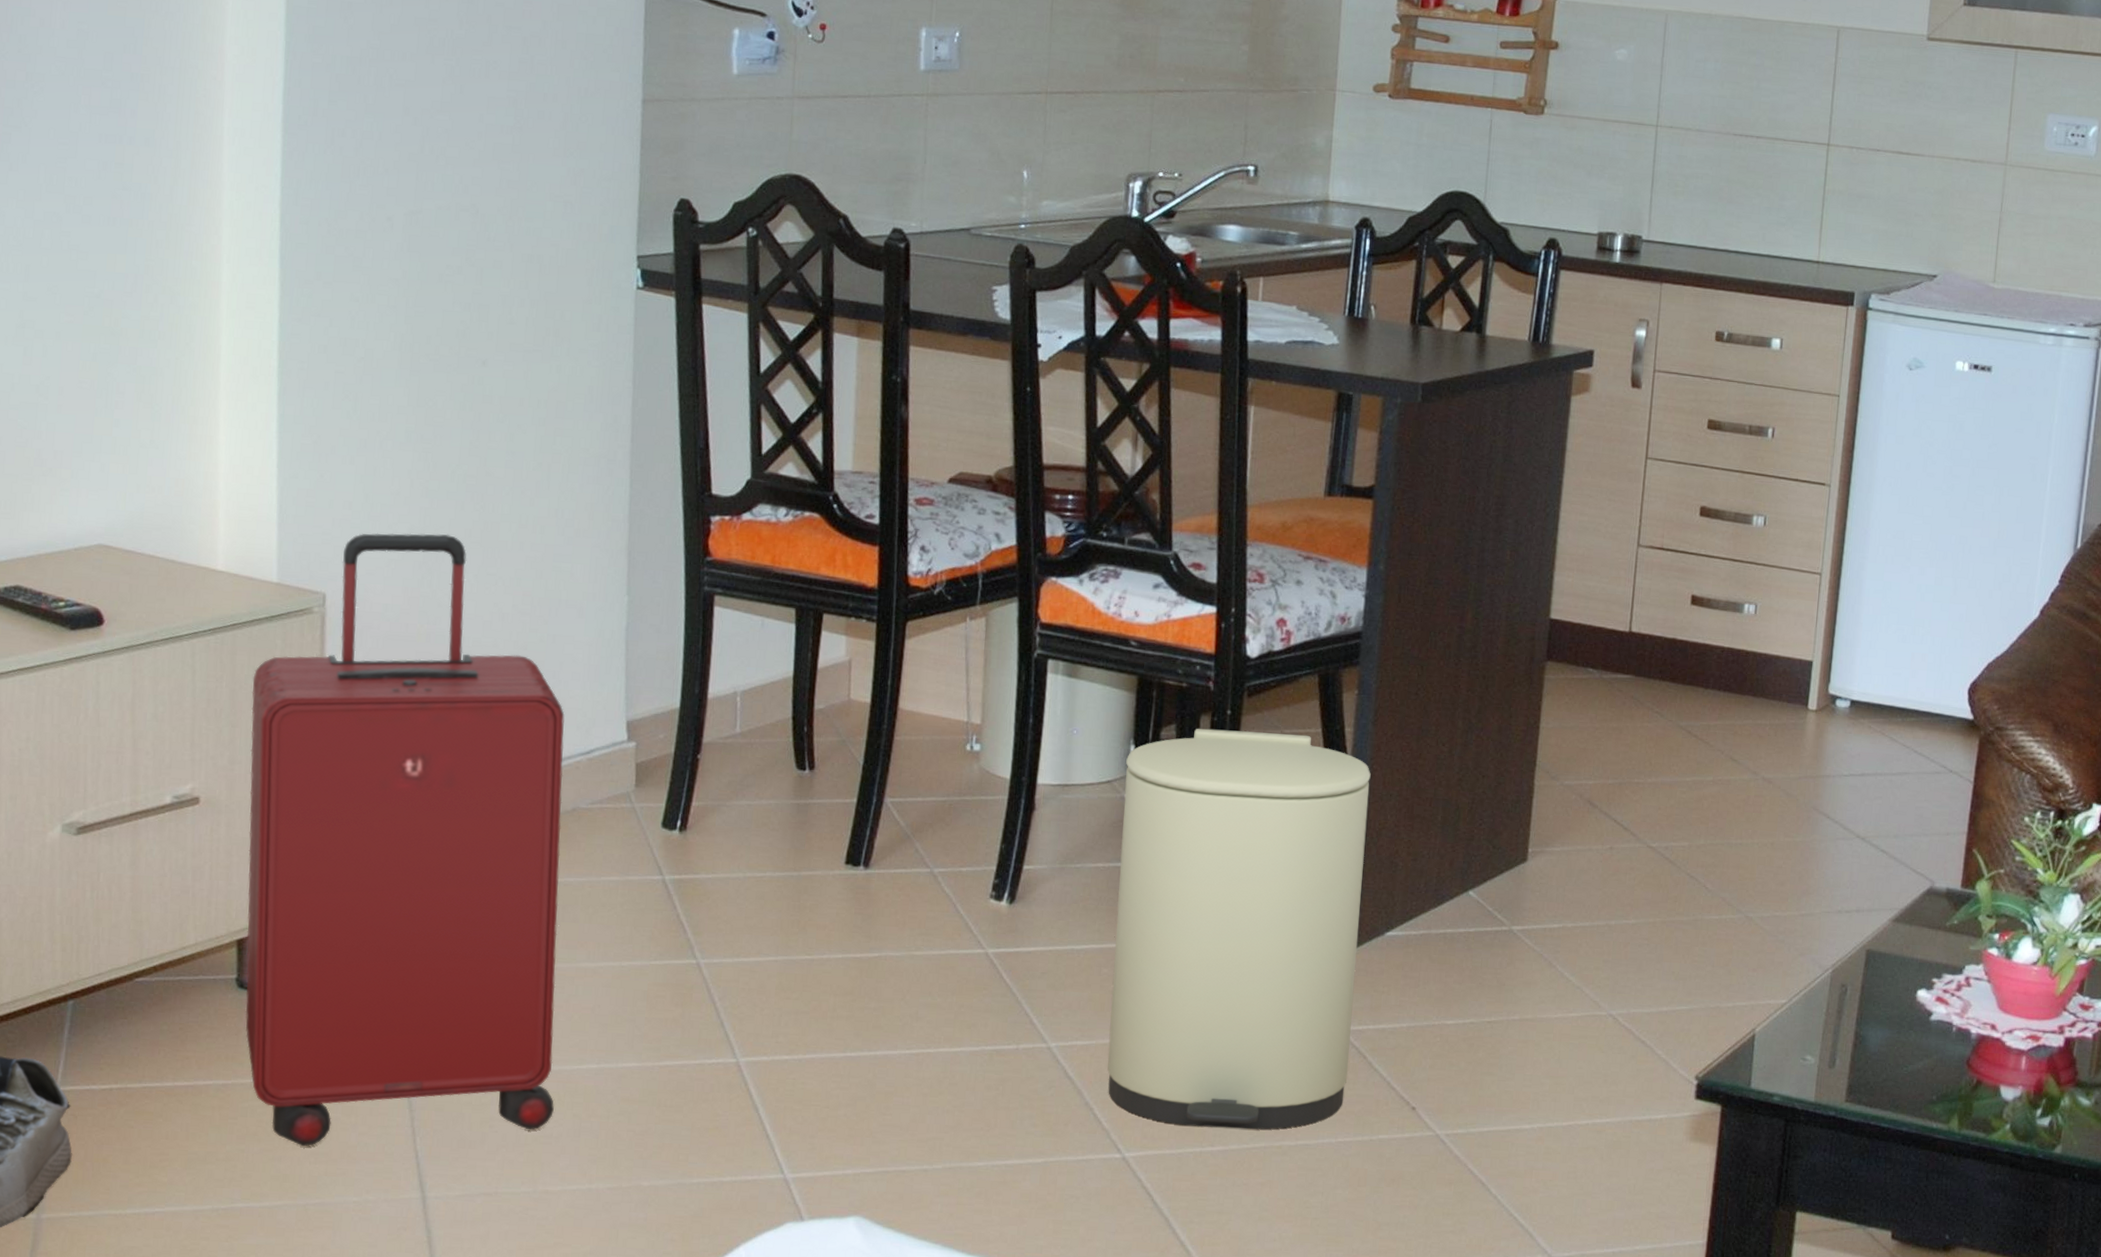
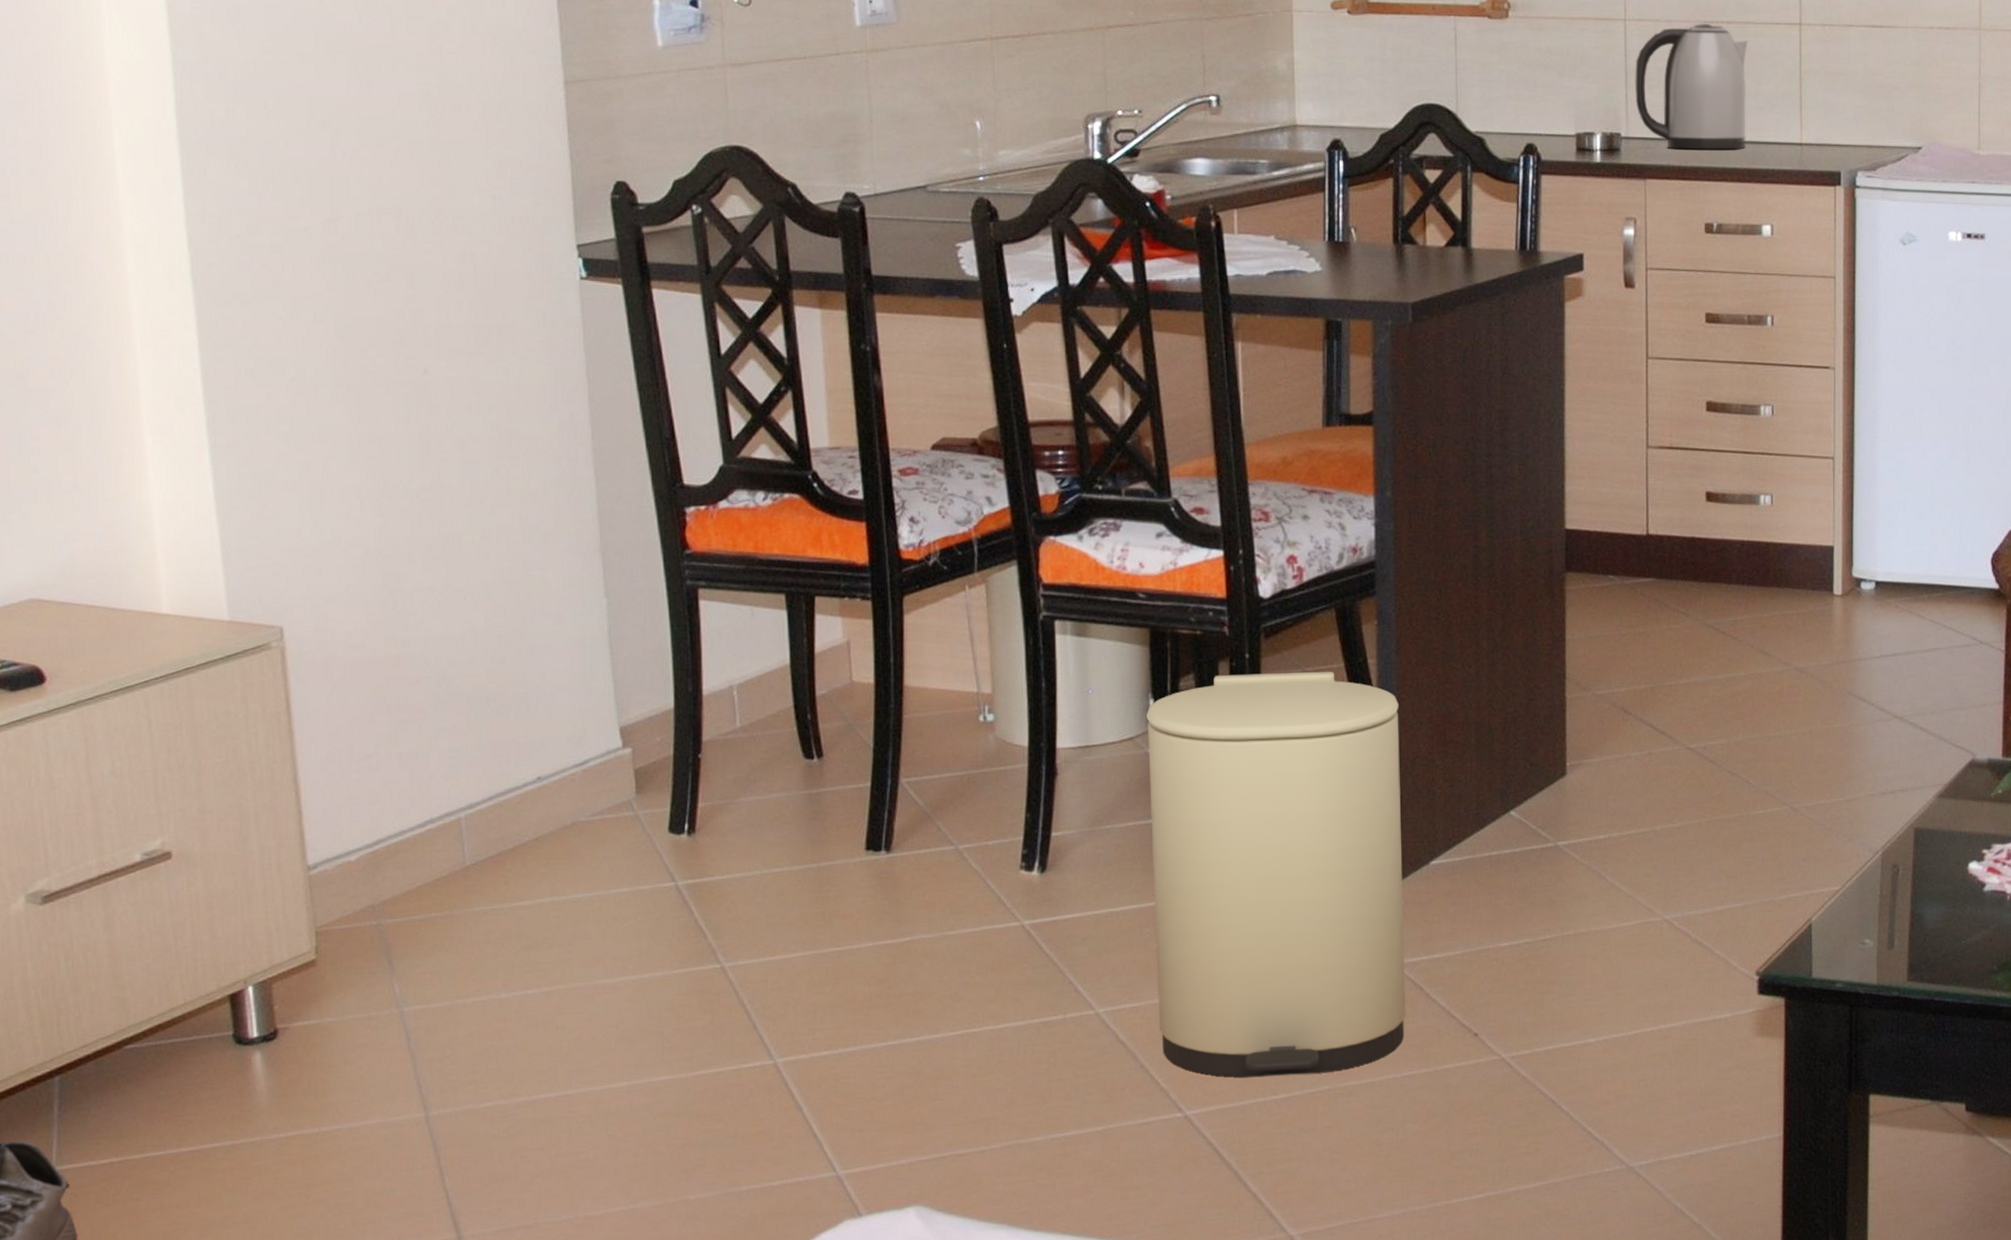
suitcase: present [245,533,565,1147] -> none [214,552,587,1200]
kettle: none [1659,136,1775,262] -> present [1634,24,1747,150]

